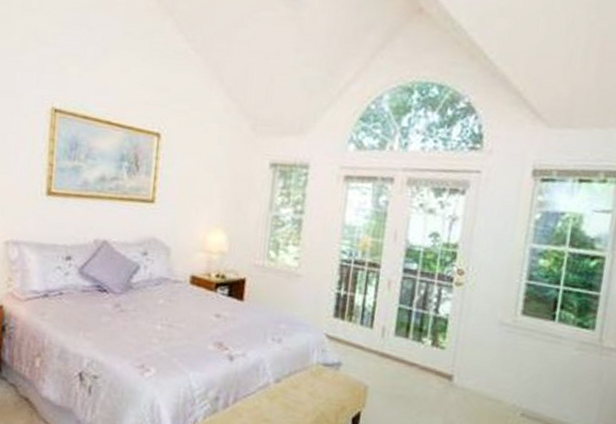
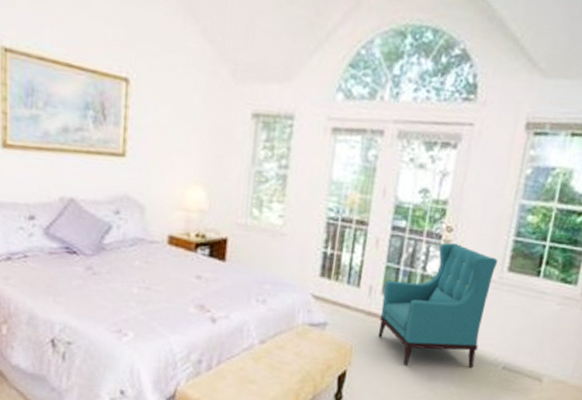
armchair: none [392,285,511,413] -> present [378,242,498,368]

